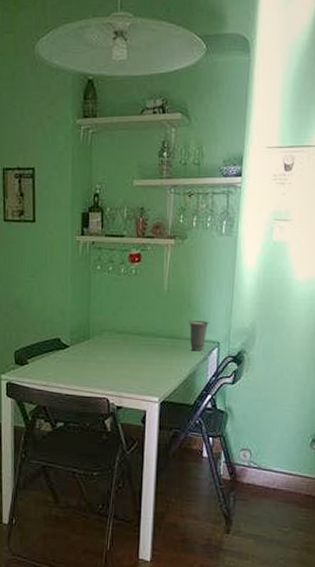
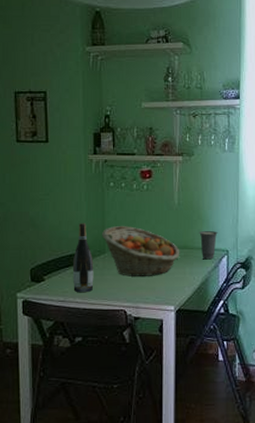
wine bottle: none [56,307,78,379] -> present [73,223,94,293]
fruit basket: none [86,311,168,365] -> present [101,225,180,277]

